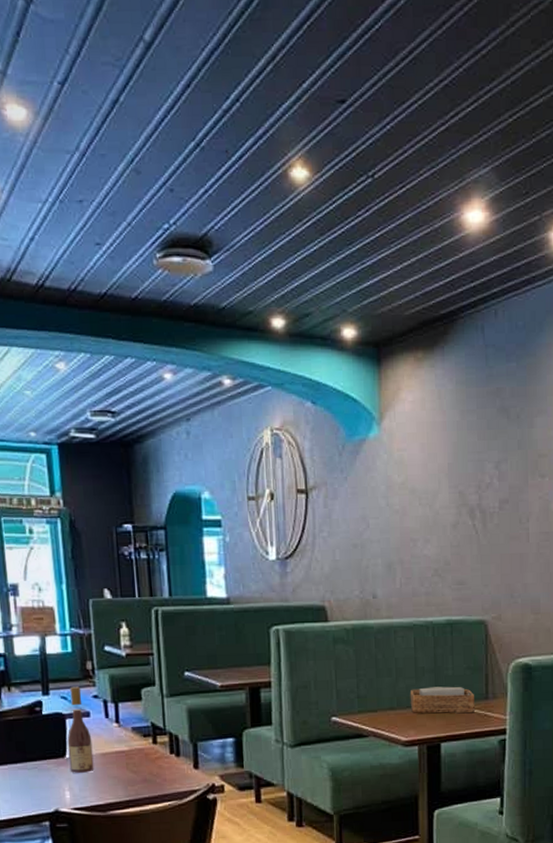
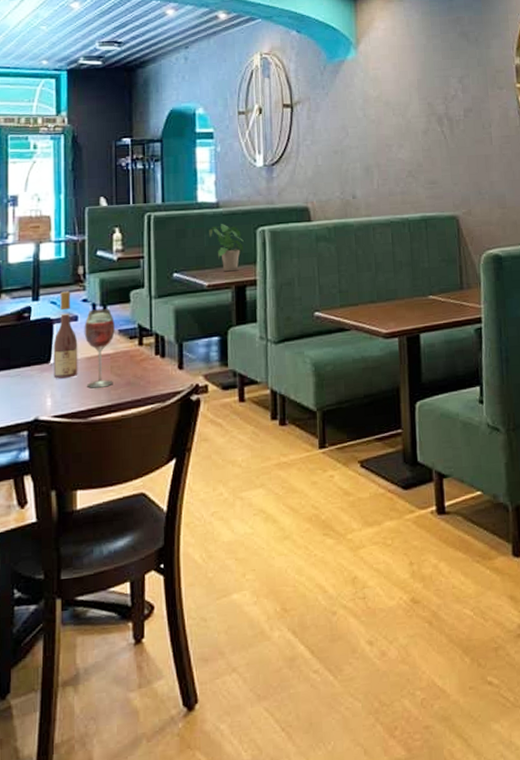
wineglass: none [96,705,130,784] -> present [84,308,115,389]
potted plant: none [220,621,257,672] -> present [209,224,244,272]
napkin holder: present [409,686,475,714] -> none [389,278,451,307]

